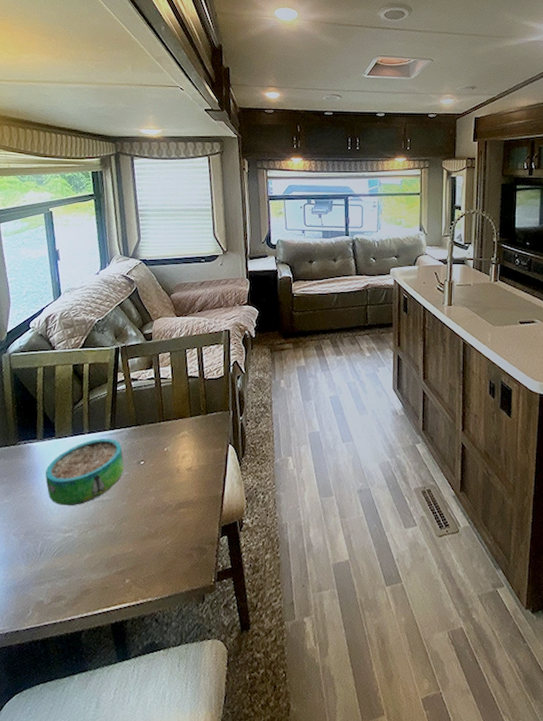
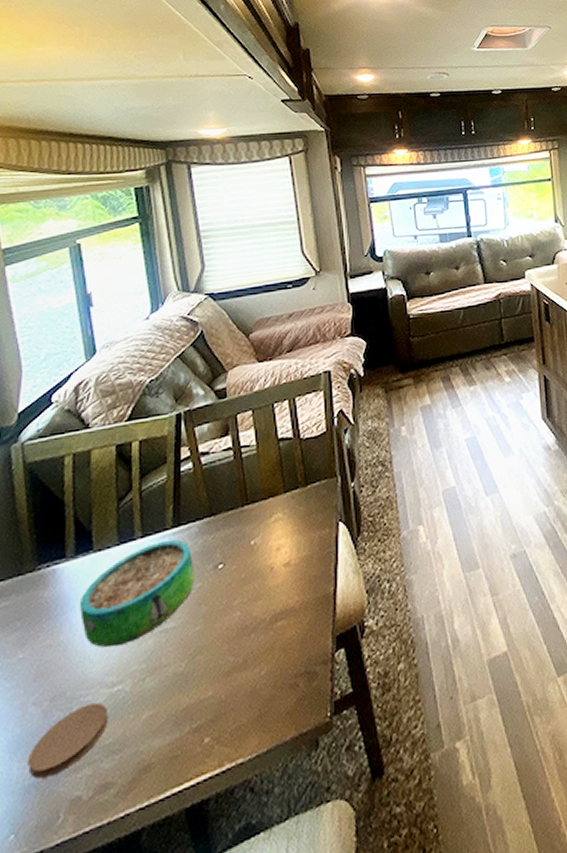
coaster: none [9,542,63,584] -> present [27,703,109,779]

